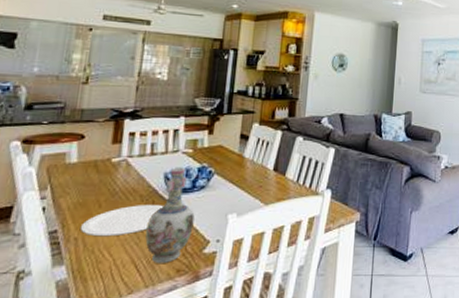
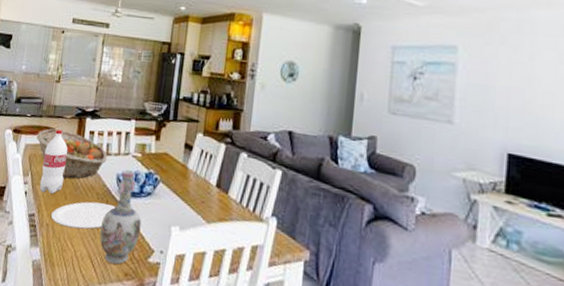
fruit basket: none [57,134,152,186] -> present [36,128,108,179]
bottle: none [63,135,102,206] -> present [40,129,68,194]

